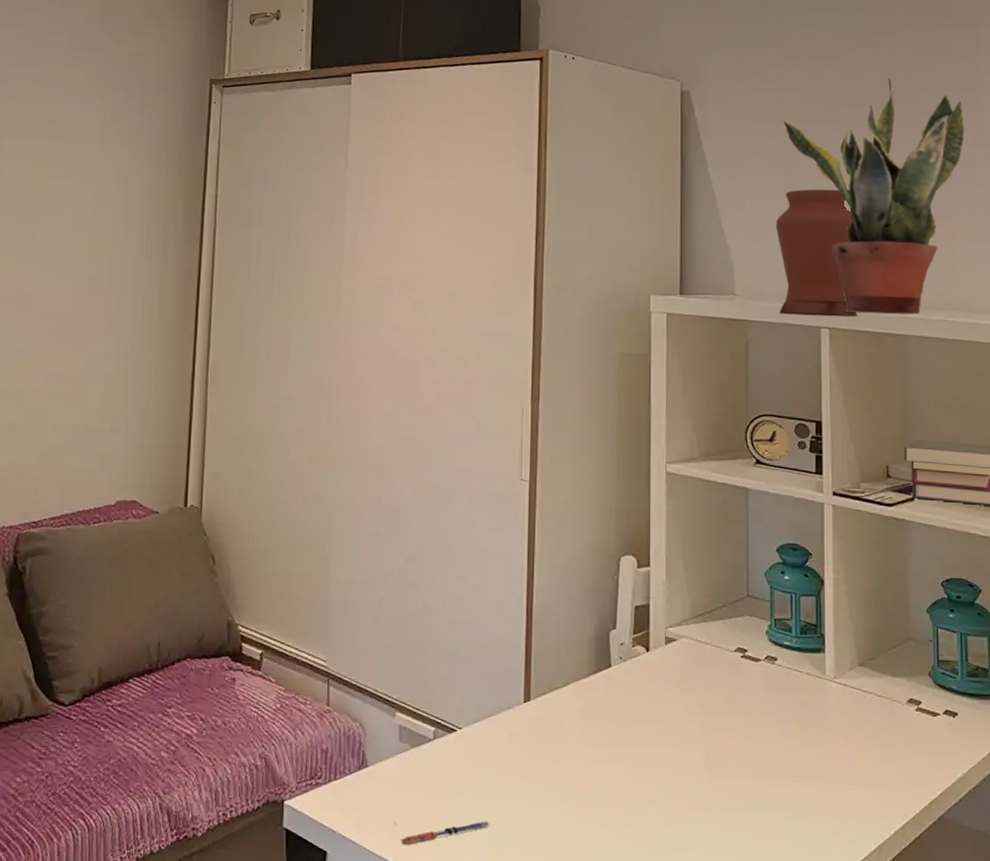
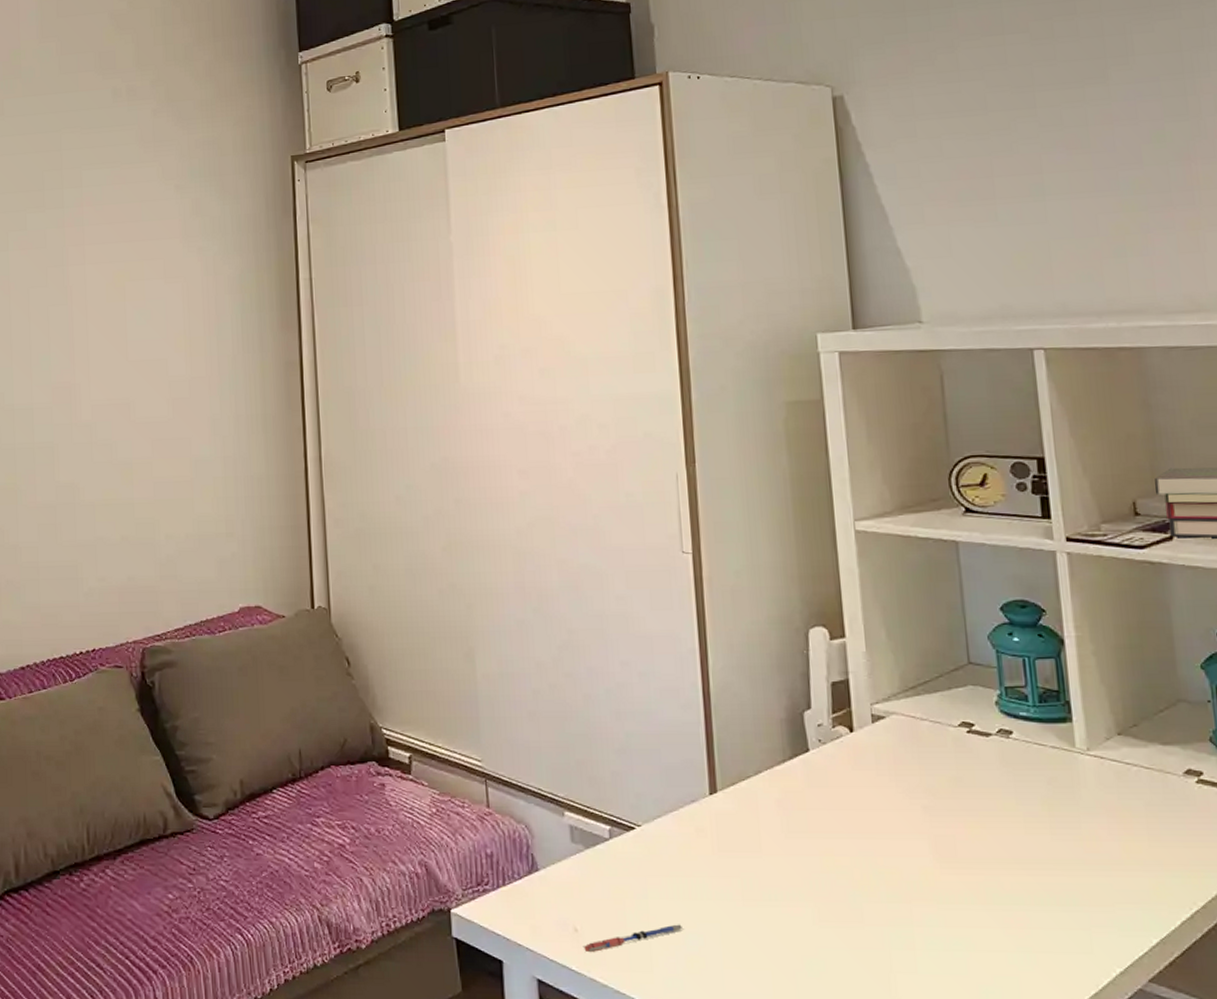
decorative vase: present [776,189,858,317] -> none [965,187,1081,339]
potted plant: present [783,78,964,315] -> none [964,47,1202,329]

